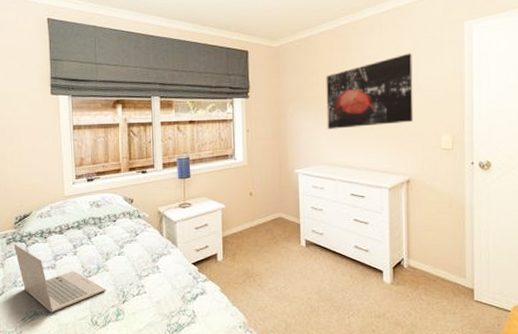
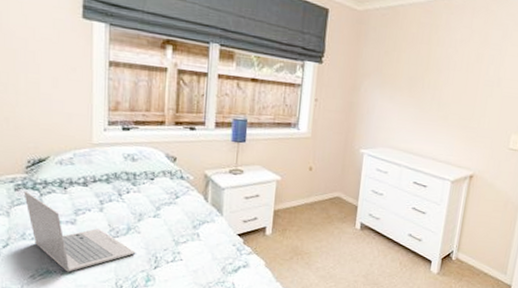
wall art: present [326,53,414,129] -> none [401,43,499,118]

